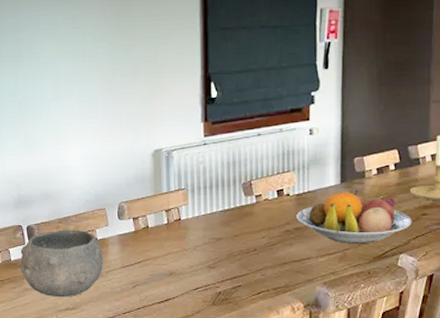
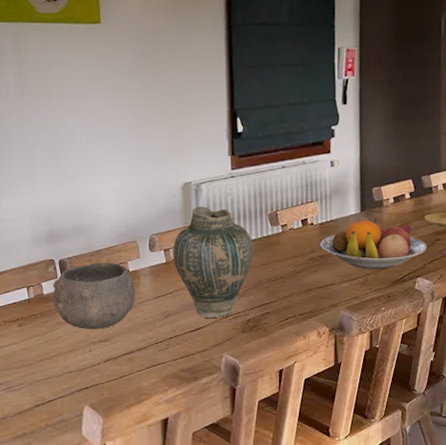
vase: none [142,174,225,290] -> present [173,206,253,319]

